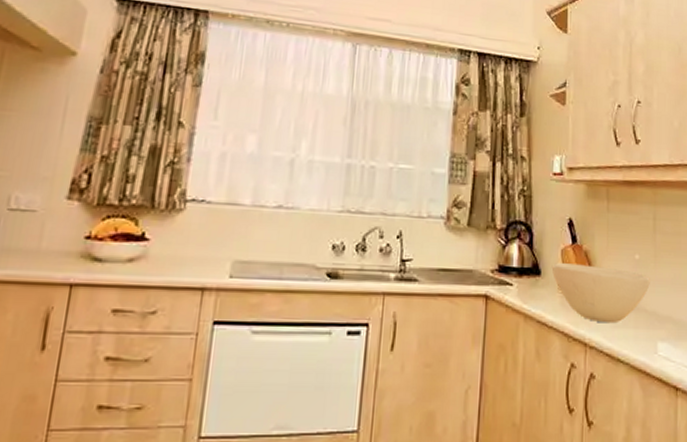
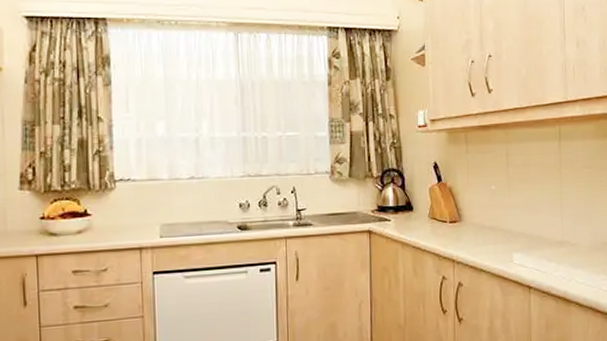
bowl: present [551,263,650,324] -> none [422,198,505,243]

